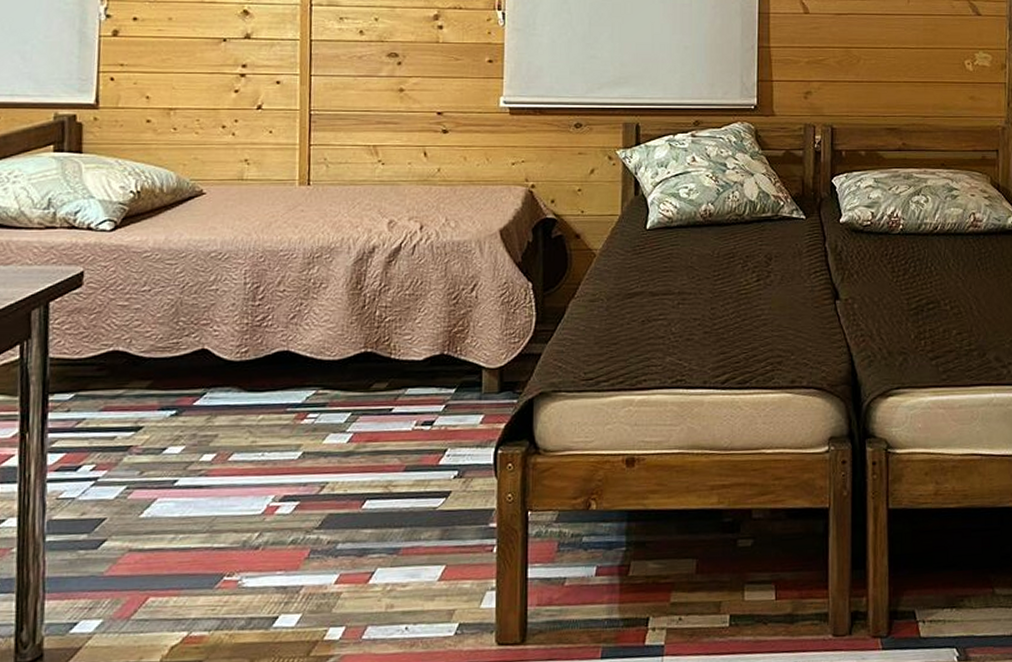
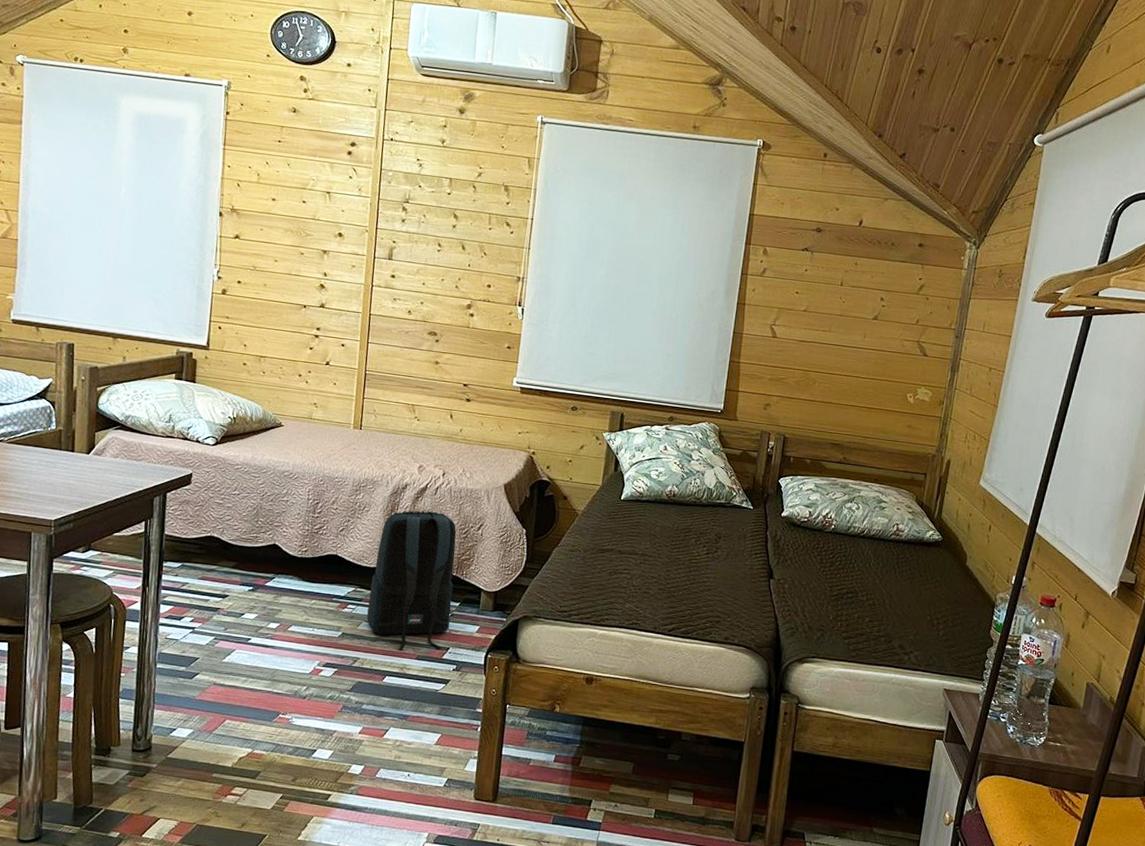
backpack: none [334,276,446,464] -> present [367,510,457,651]

